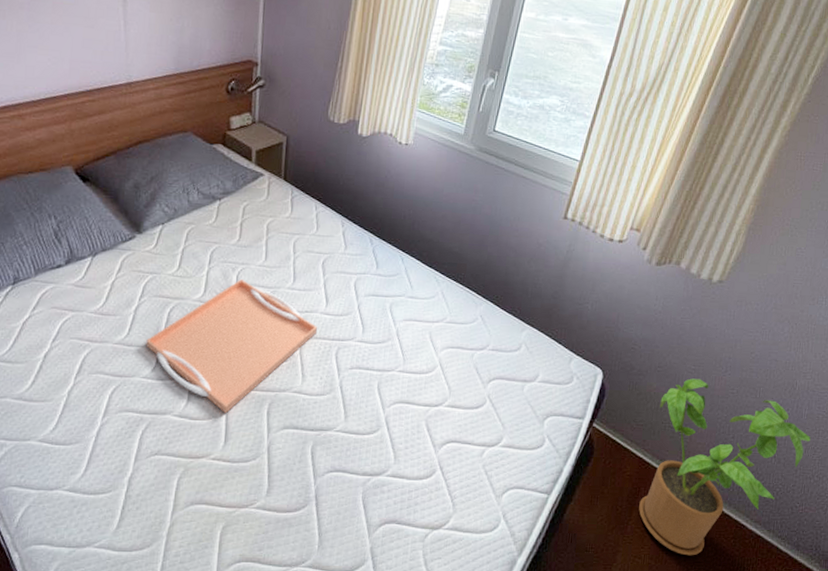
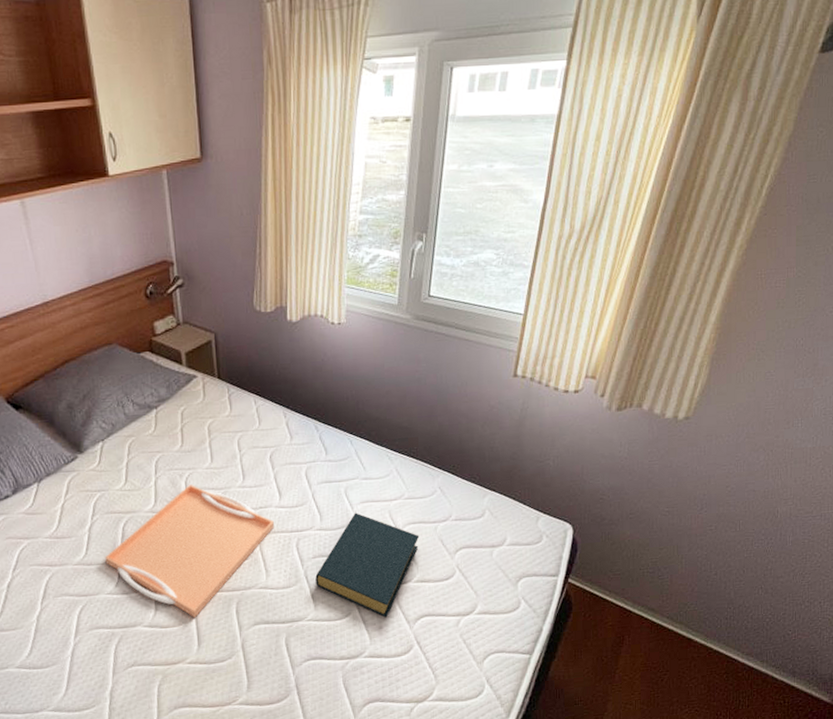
hardback book: none [349,329,456,438] -> present [315,512,420,618]
house plant: present [639,378,811,556] -> none [625,520,798,696]

